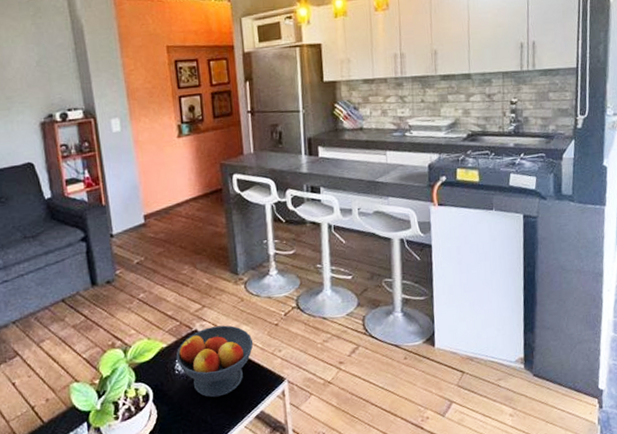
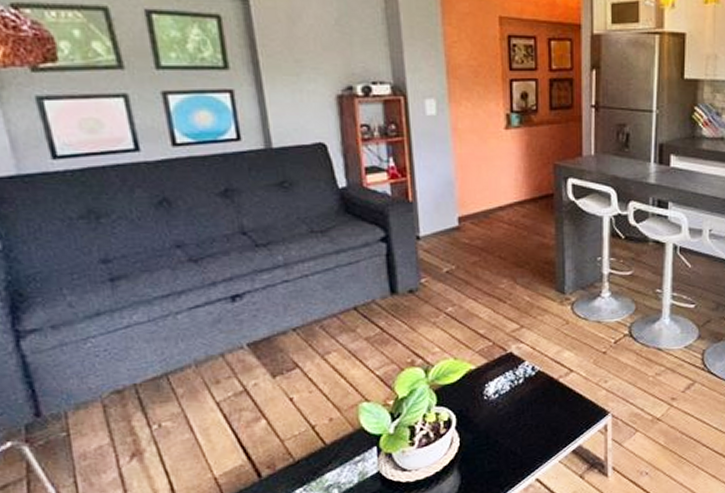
fruit bowl: present [176,325,254,398] -> none [485,349,577,428]

